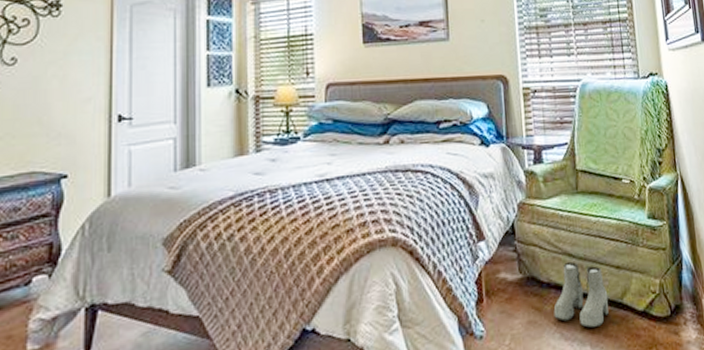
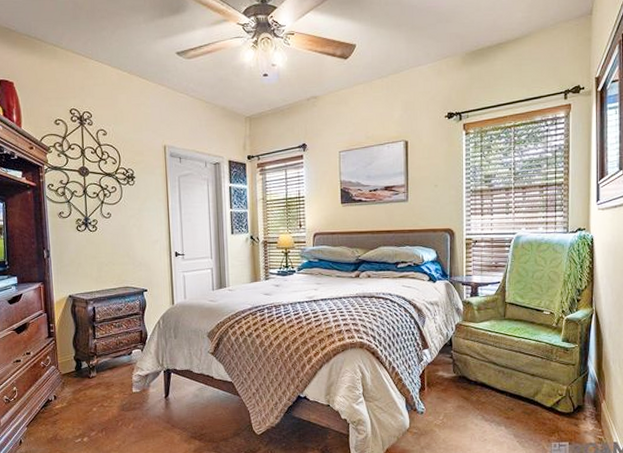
boots: present [553,261,609,328] -> none [478,368,523,415]

